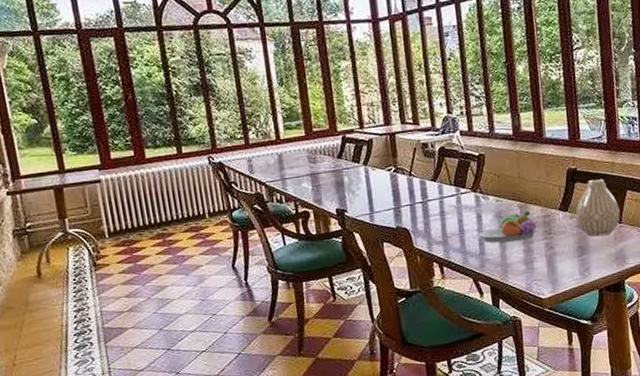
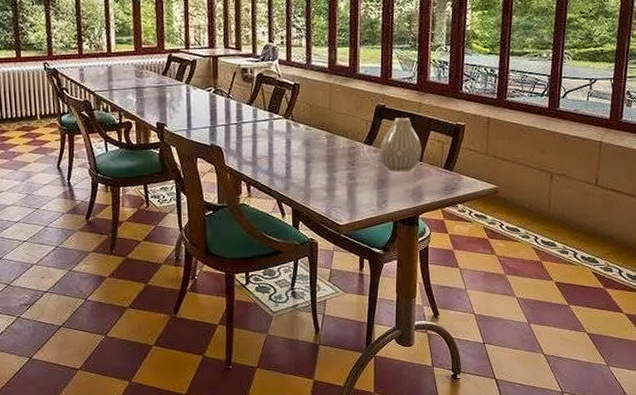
fruit bowl: present [477,211,539,243] -> none [285,141,343,170]

